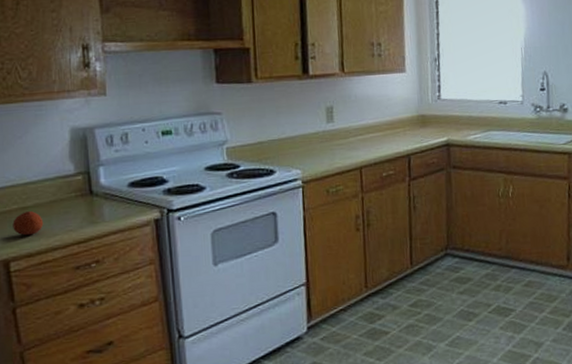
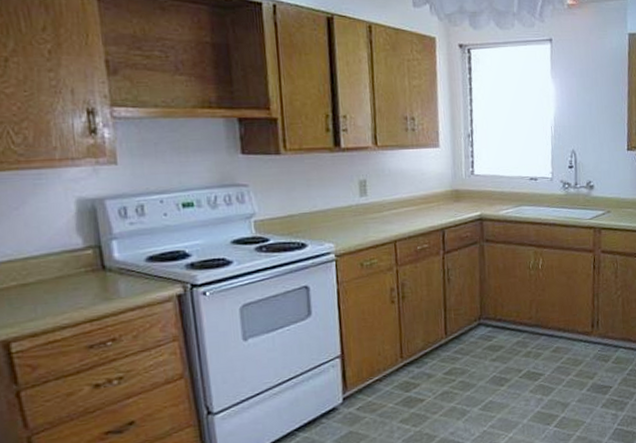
fruit: present [13,210,44,236] -> none [12,287,49,315]

